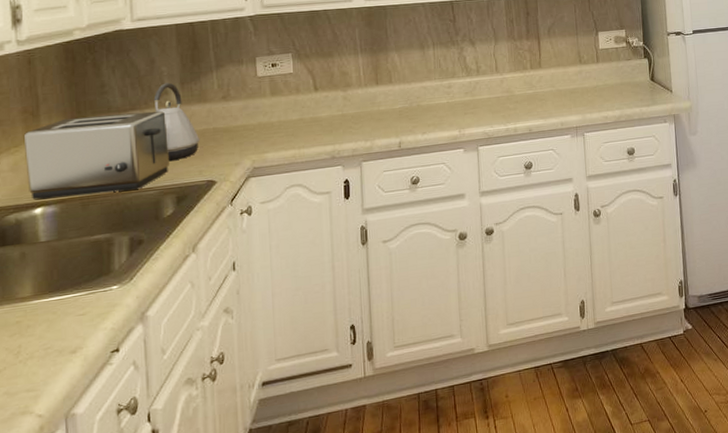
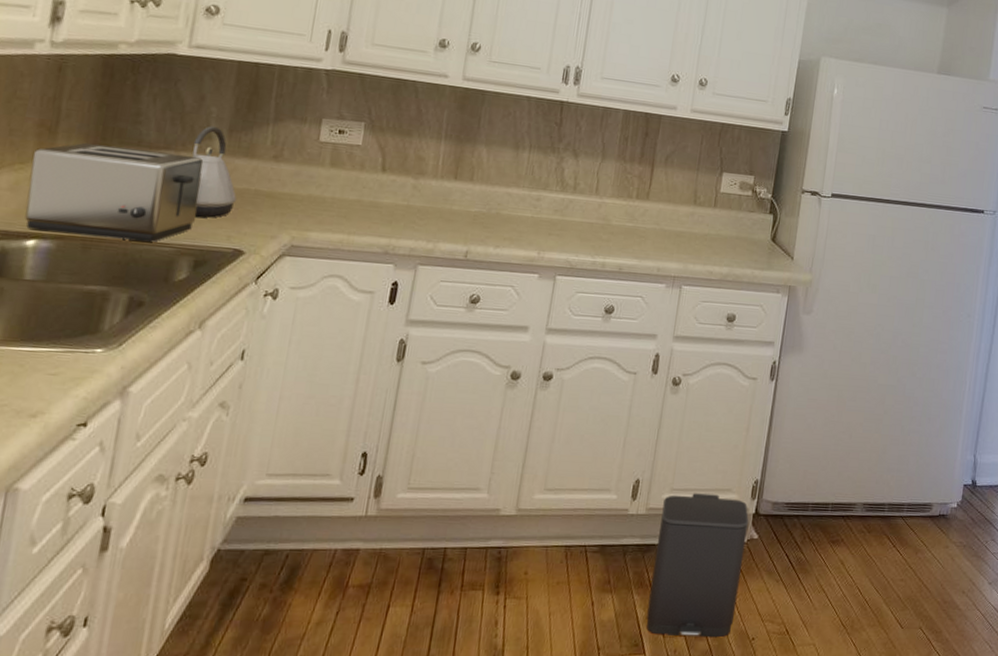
pedal bin: none [607,299,687,425] -> present [646,493,749,637]

